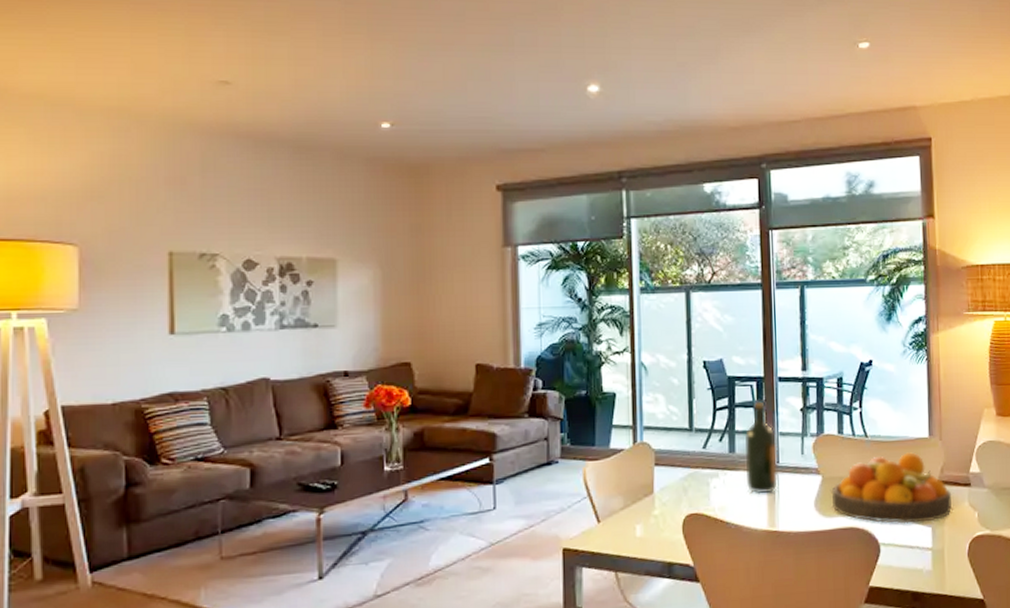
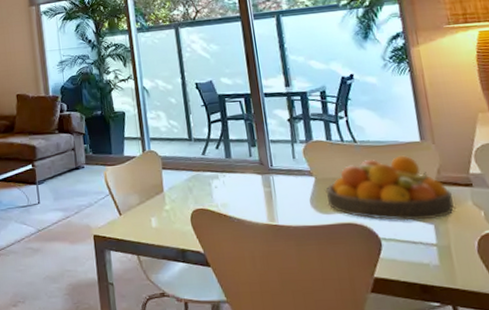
wine bottle: present [744,401,778,495] -> none [238,114,274,193]

